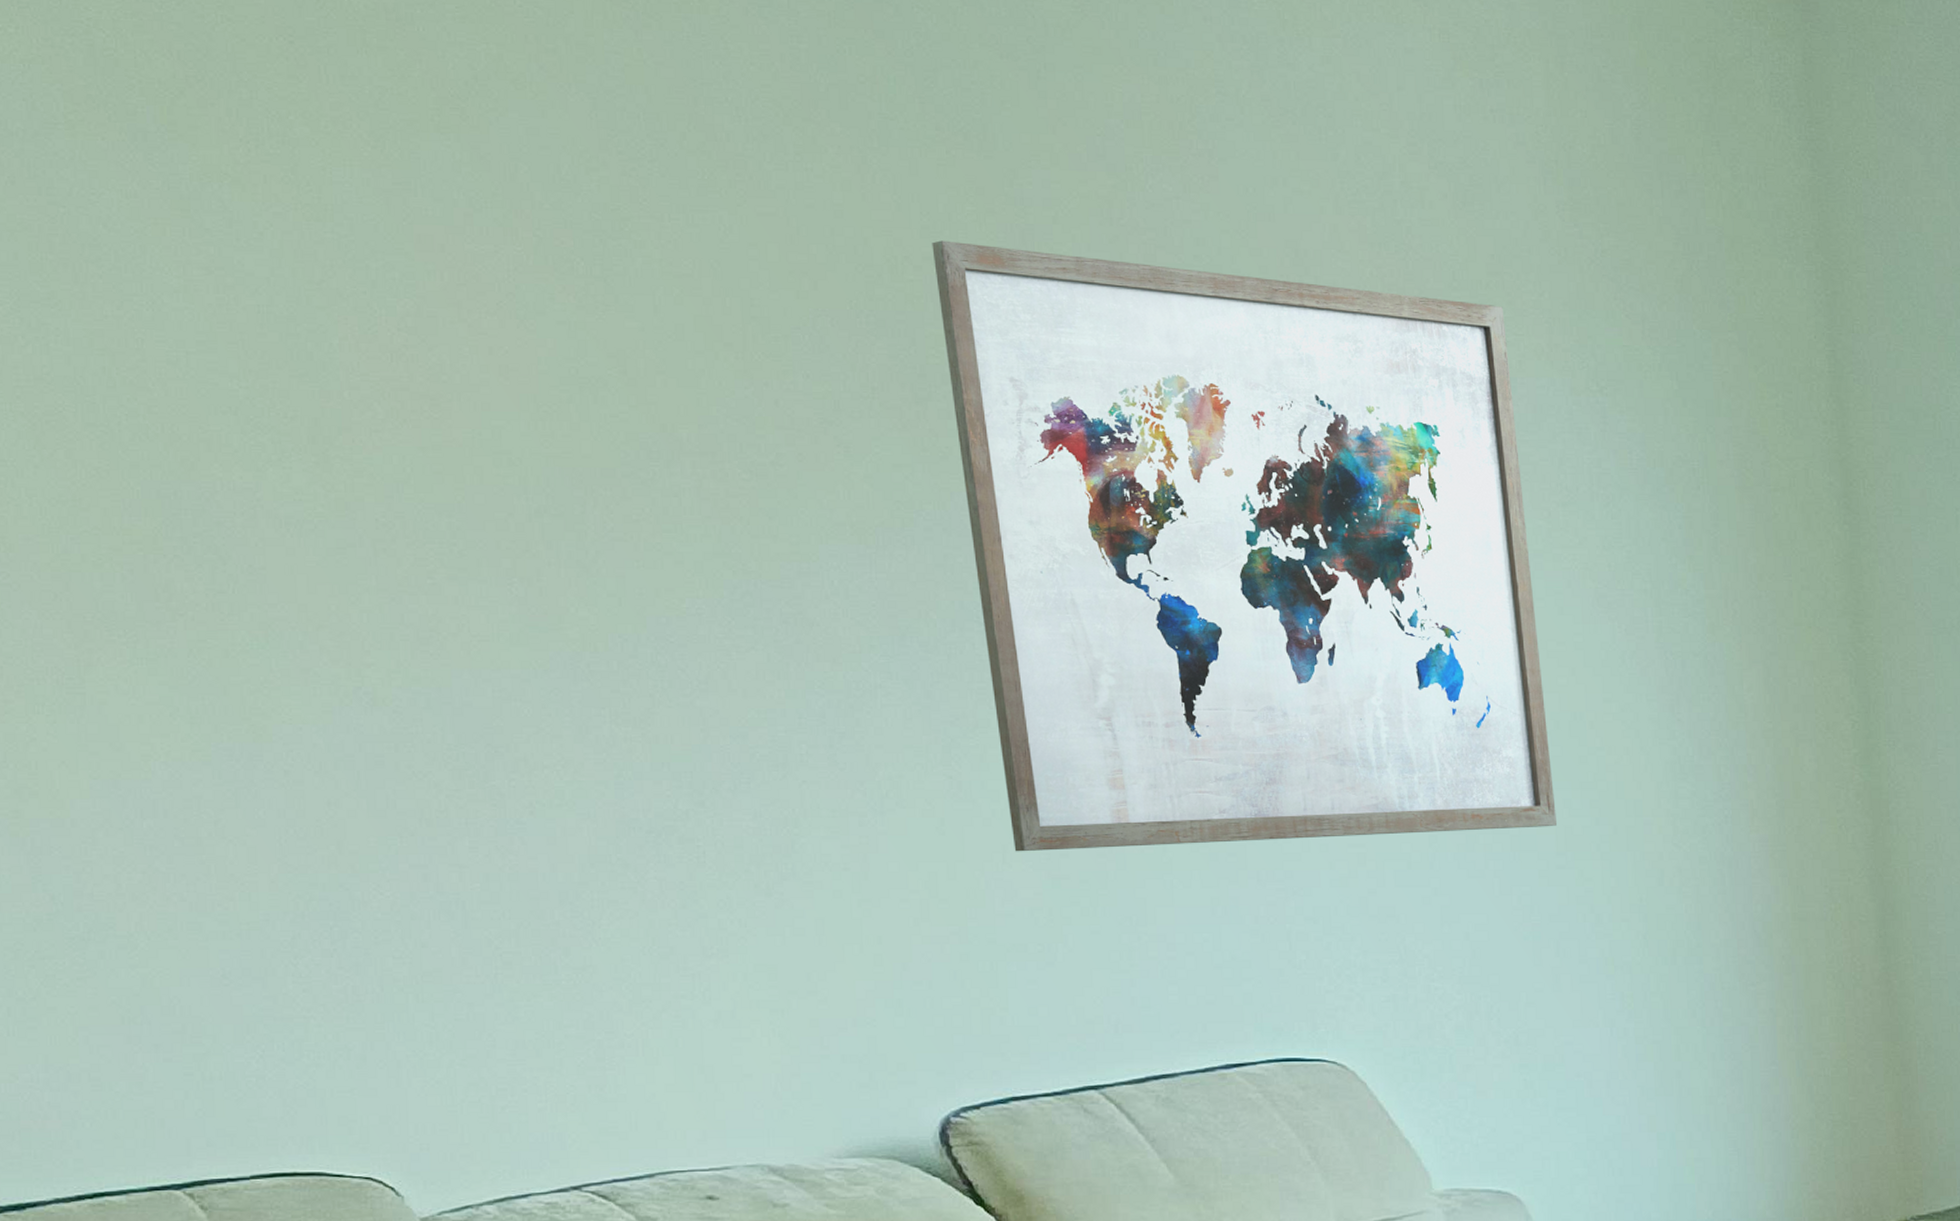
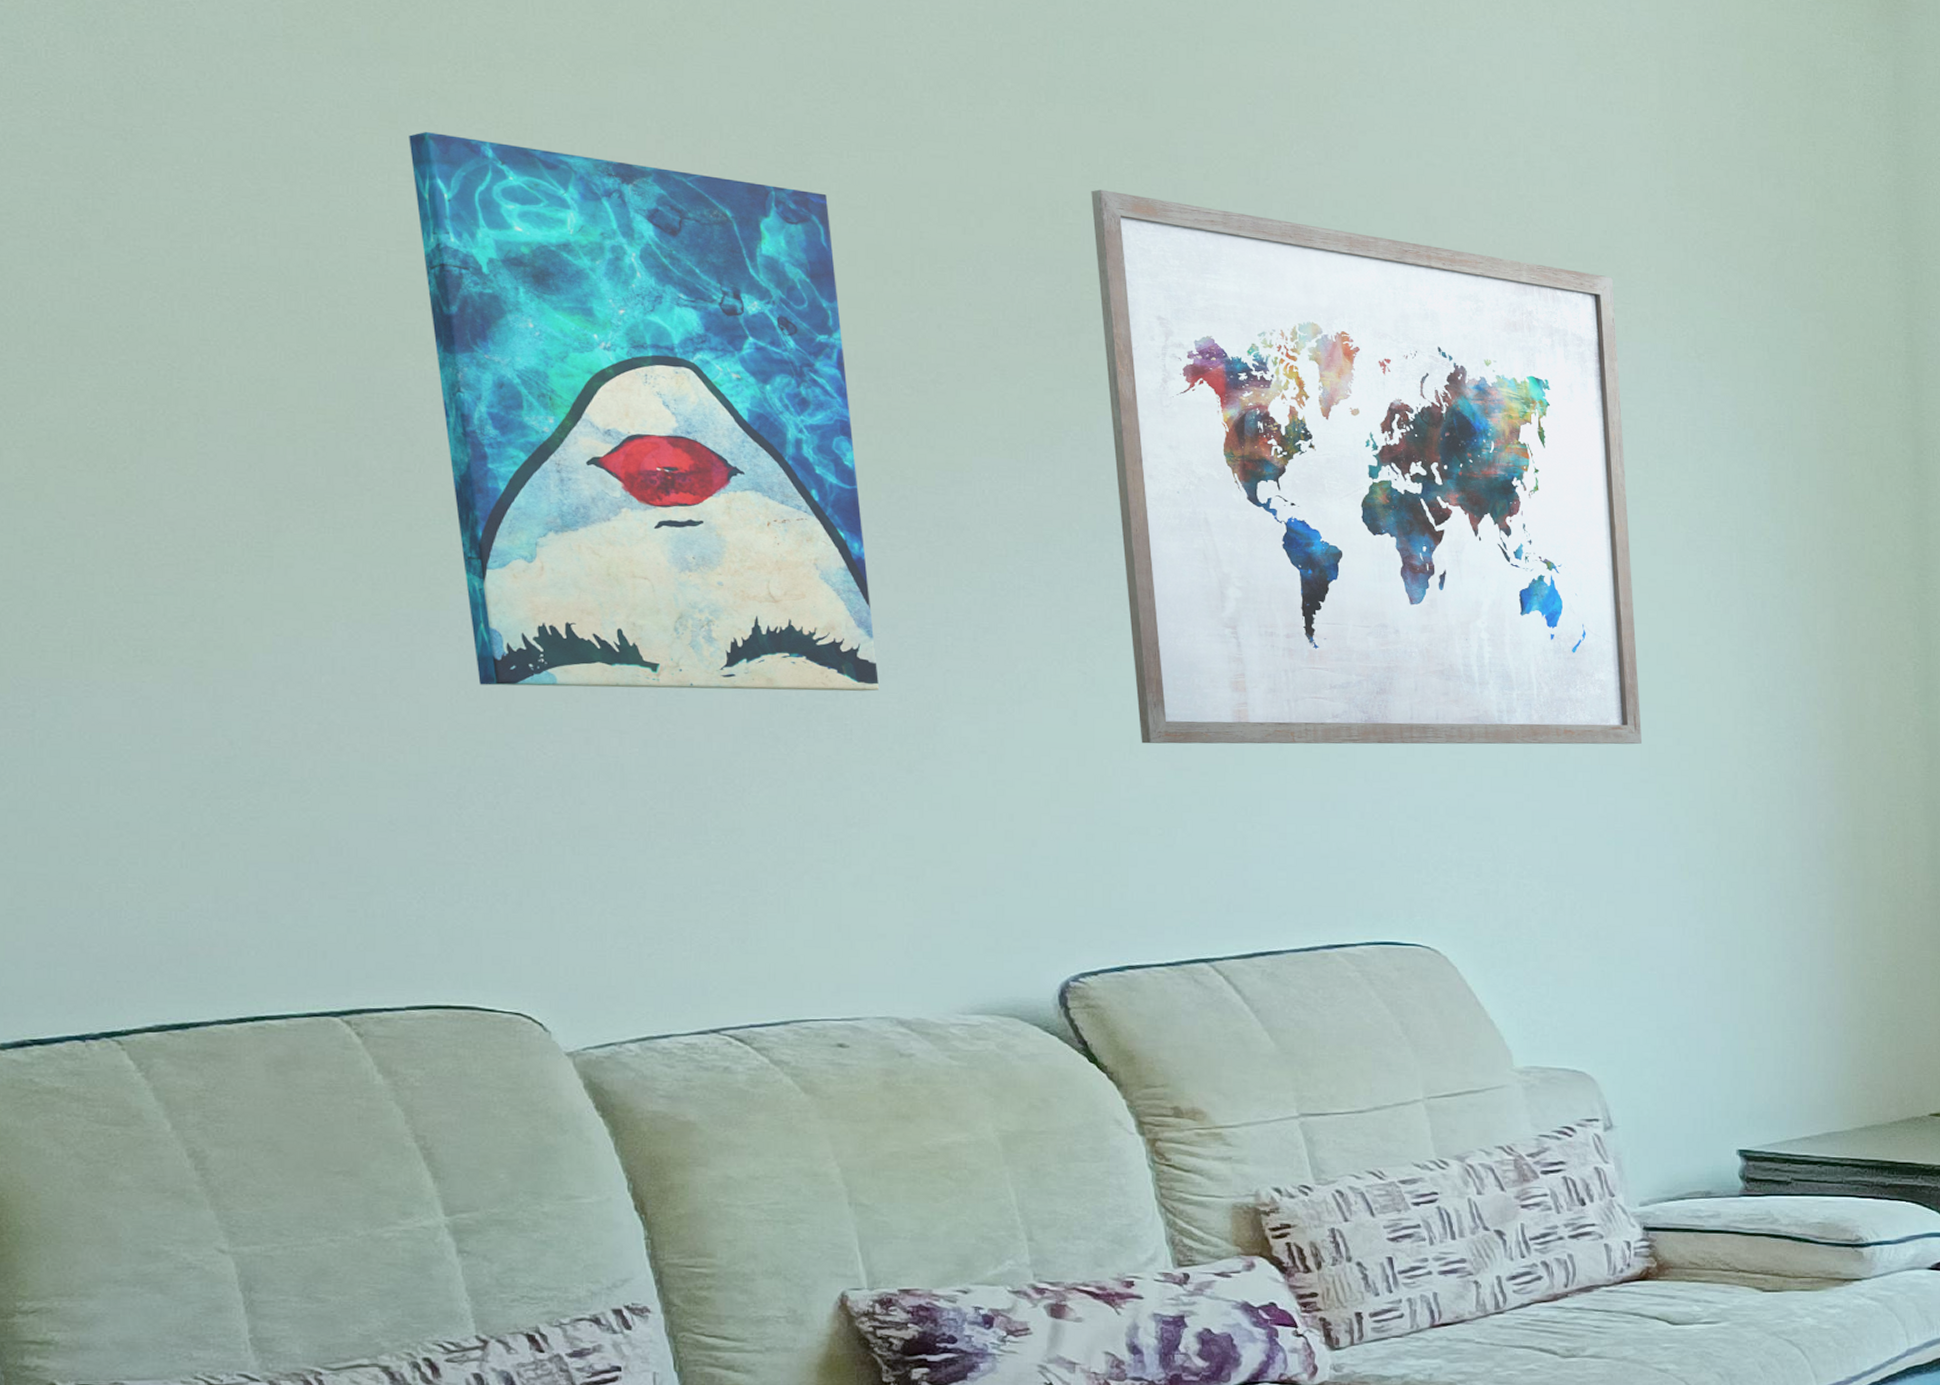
wall art: none [203,218,732,822] -> present [409,131,880,692]

